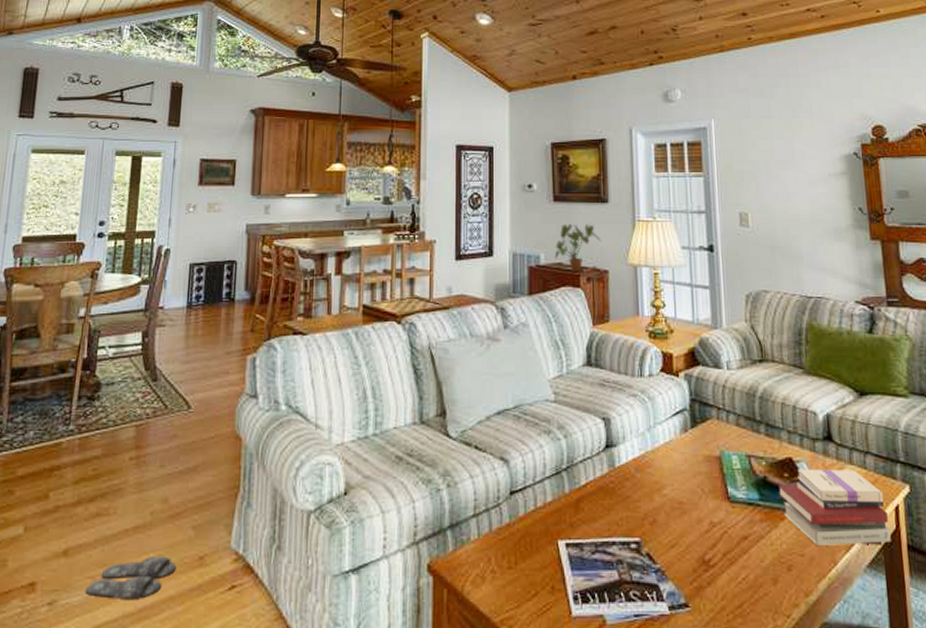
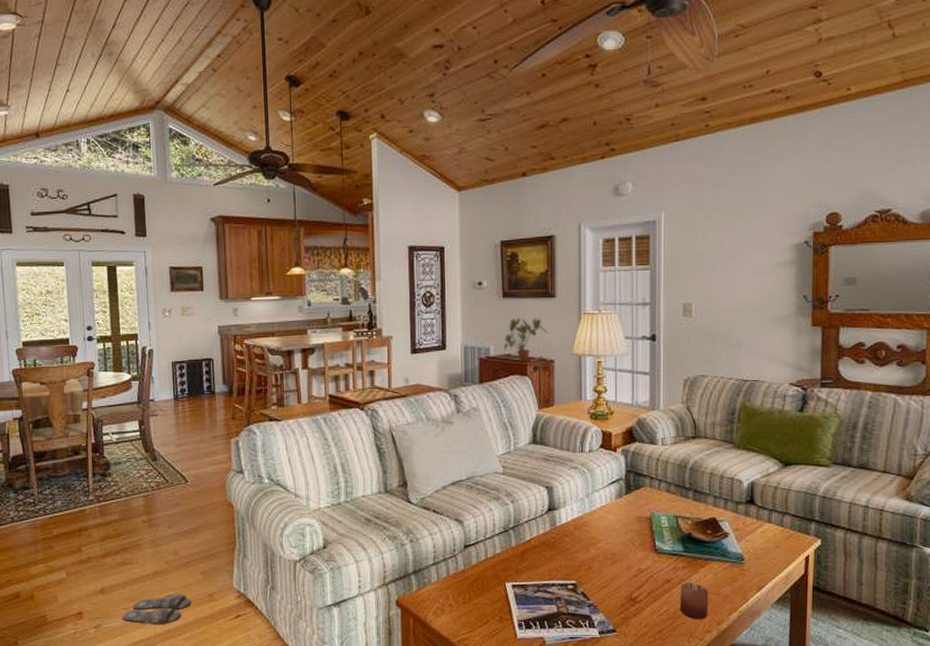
candle: none [759,541,793,590] -> present [680,583,709,620]
books: present [777,468,891,545] -> none [700,526,799,587]

